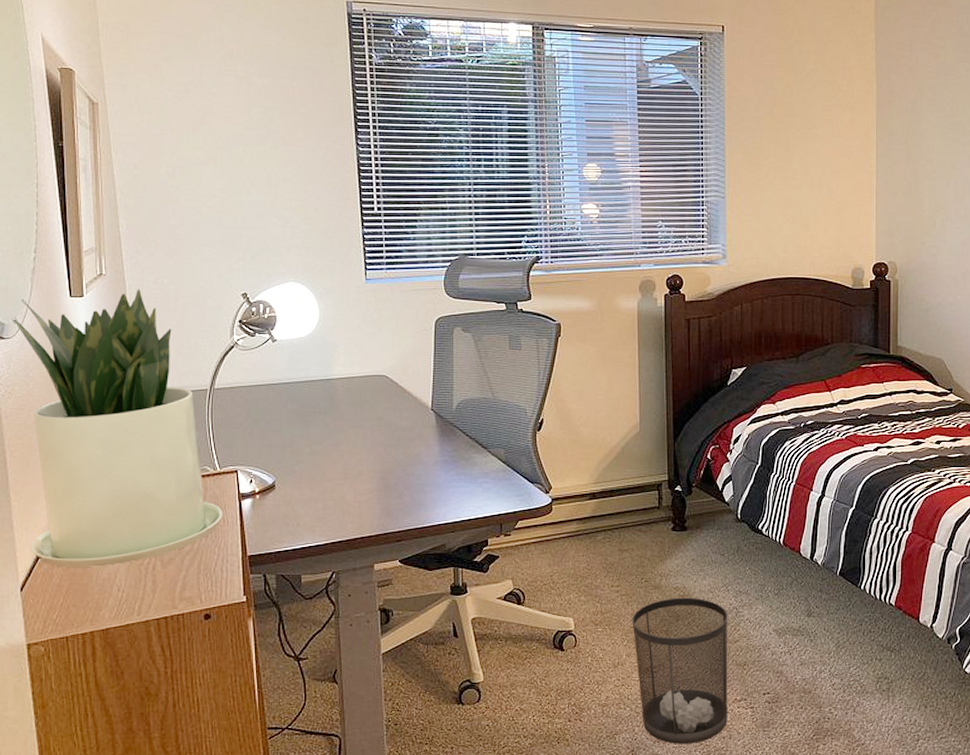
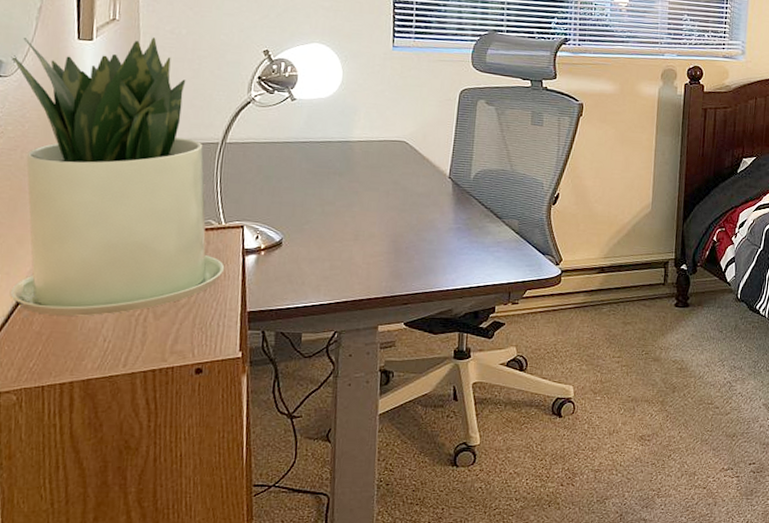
waste bin: present [632,597,728,744] -> none [629,370,722,509]

